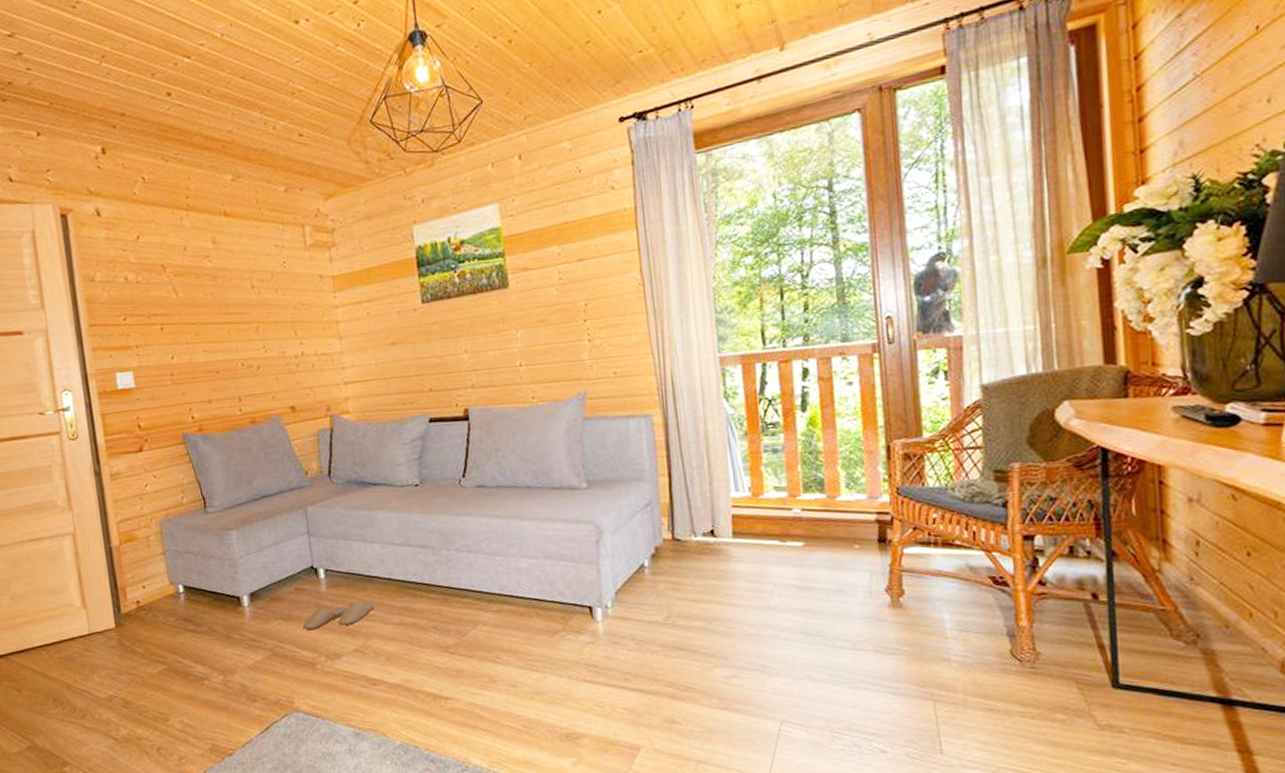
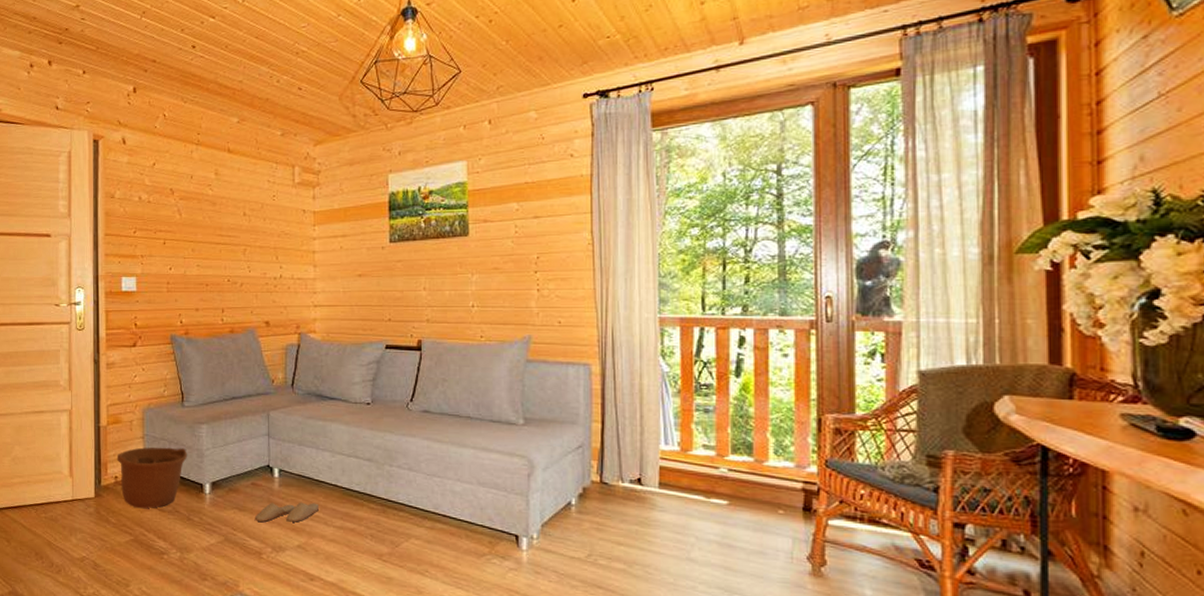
basket: none [135,559,218,633] -> present [116,447,187,508]

